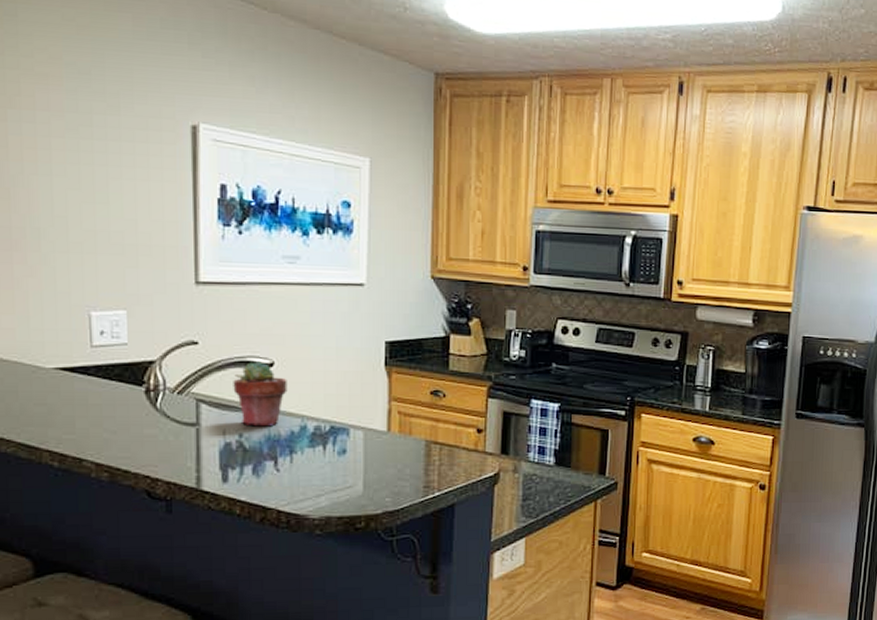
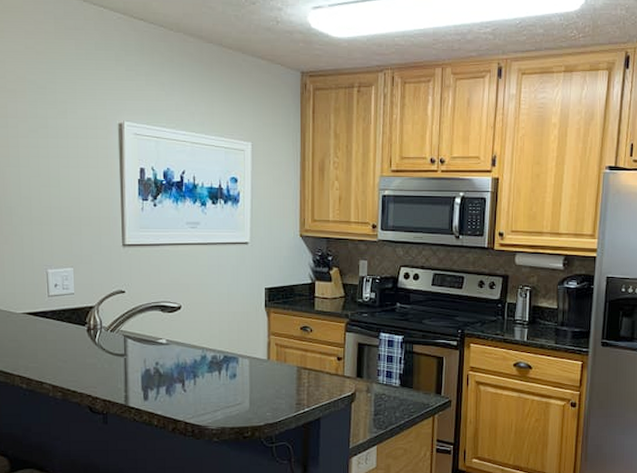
potted succulent: present [233,362,287,427] -> none [151,306,191,357]

